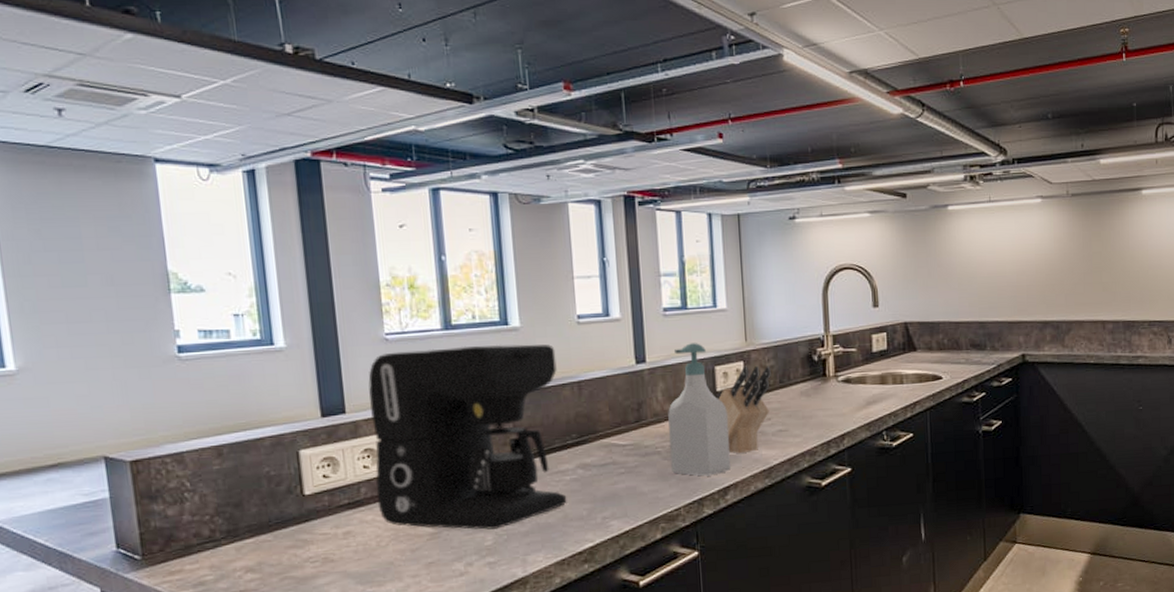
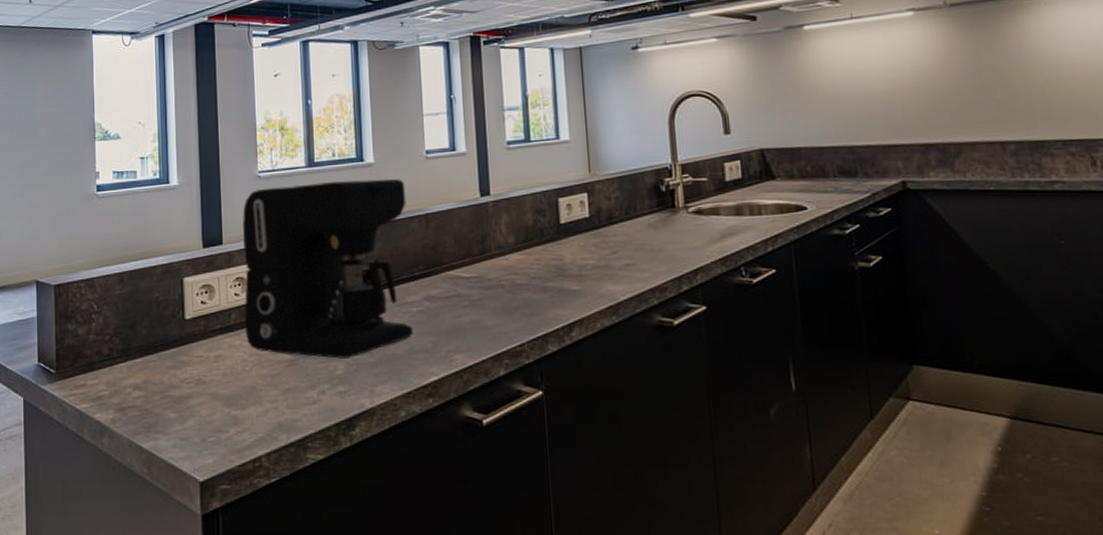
soap bottle: present [668,343,731,476] -> none [511,175,575,311]
knife block: present [718,366,772,453] -> none [562,197,618,288]

